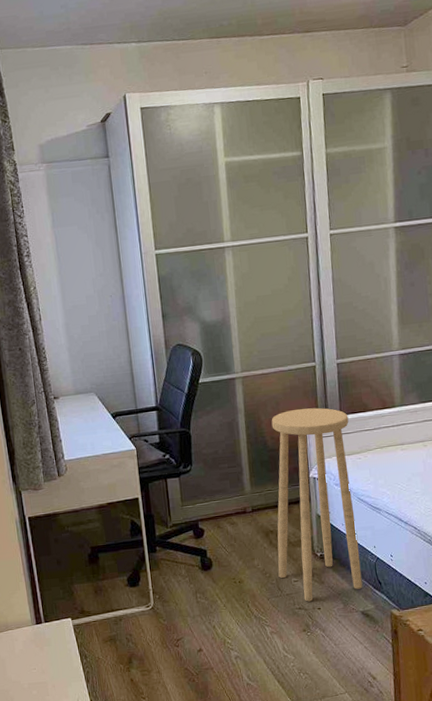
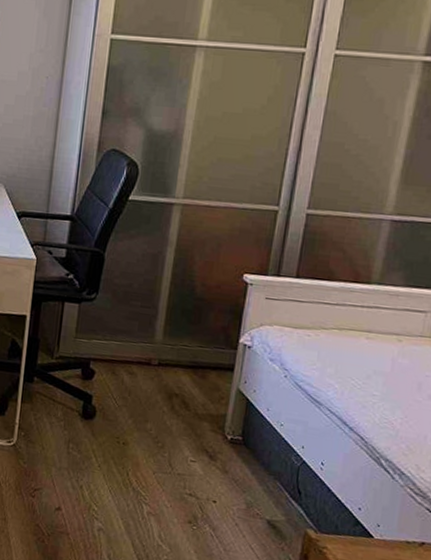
stool: present [271,407,363,602] -> none [173,256,306,493]

